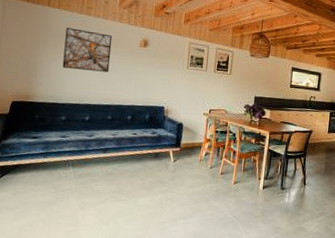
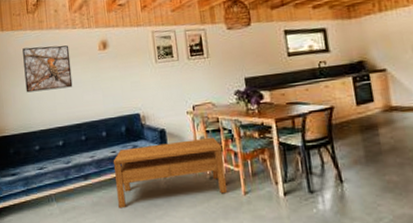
coffee table: none [129,133,226,181] -> present [113,137,227,209]

